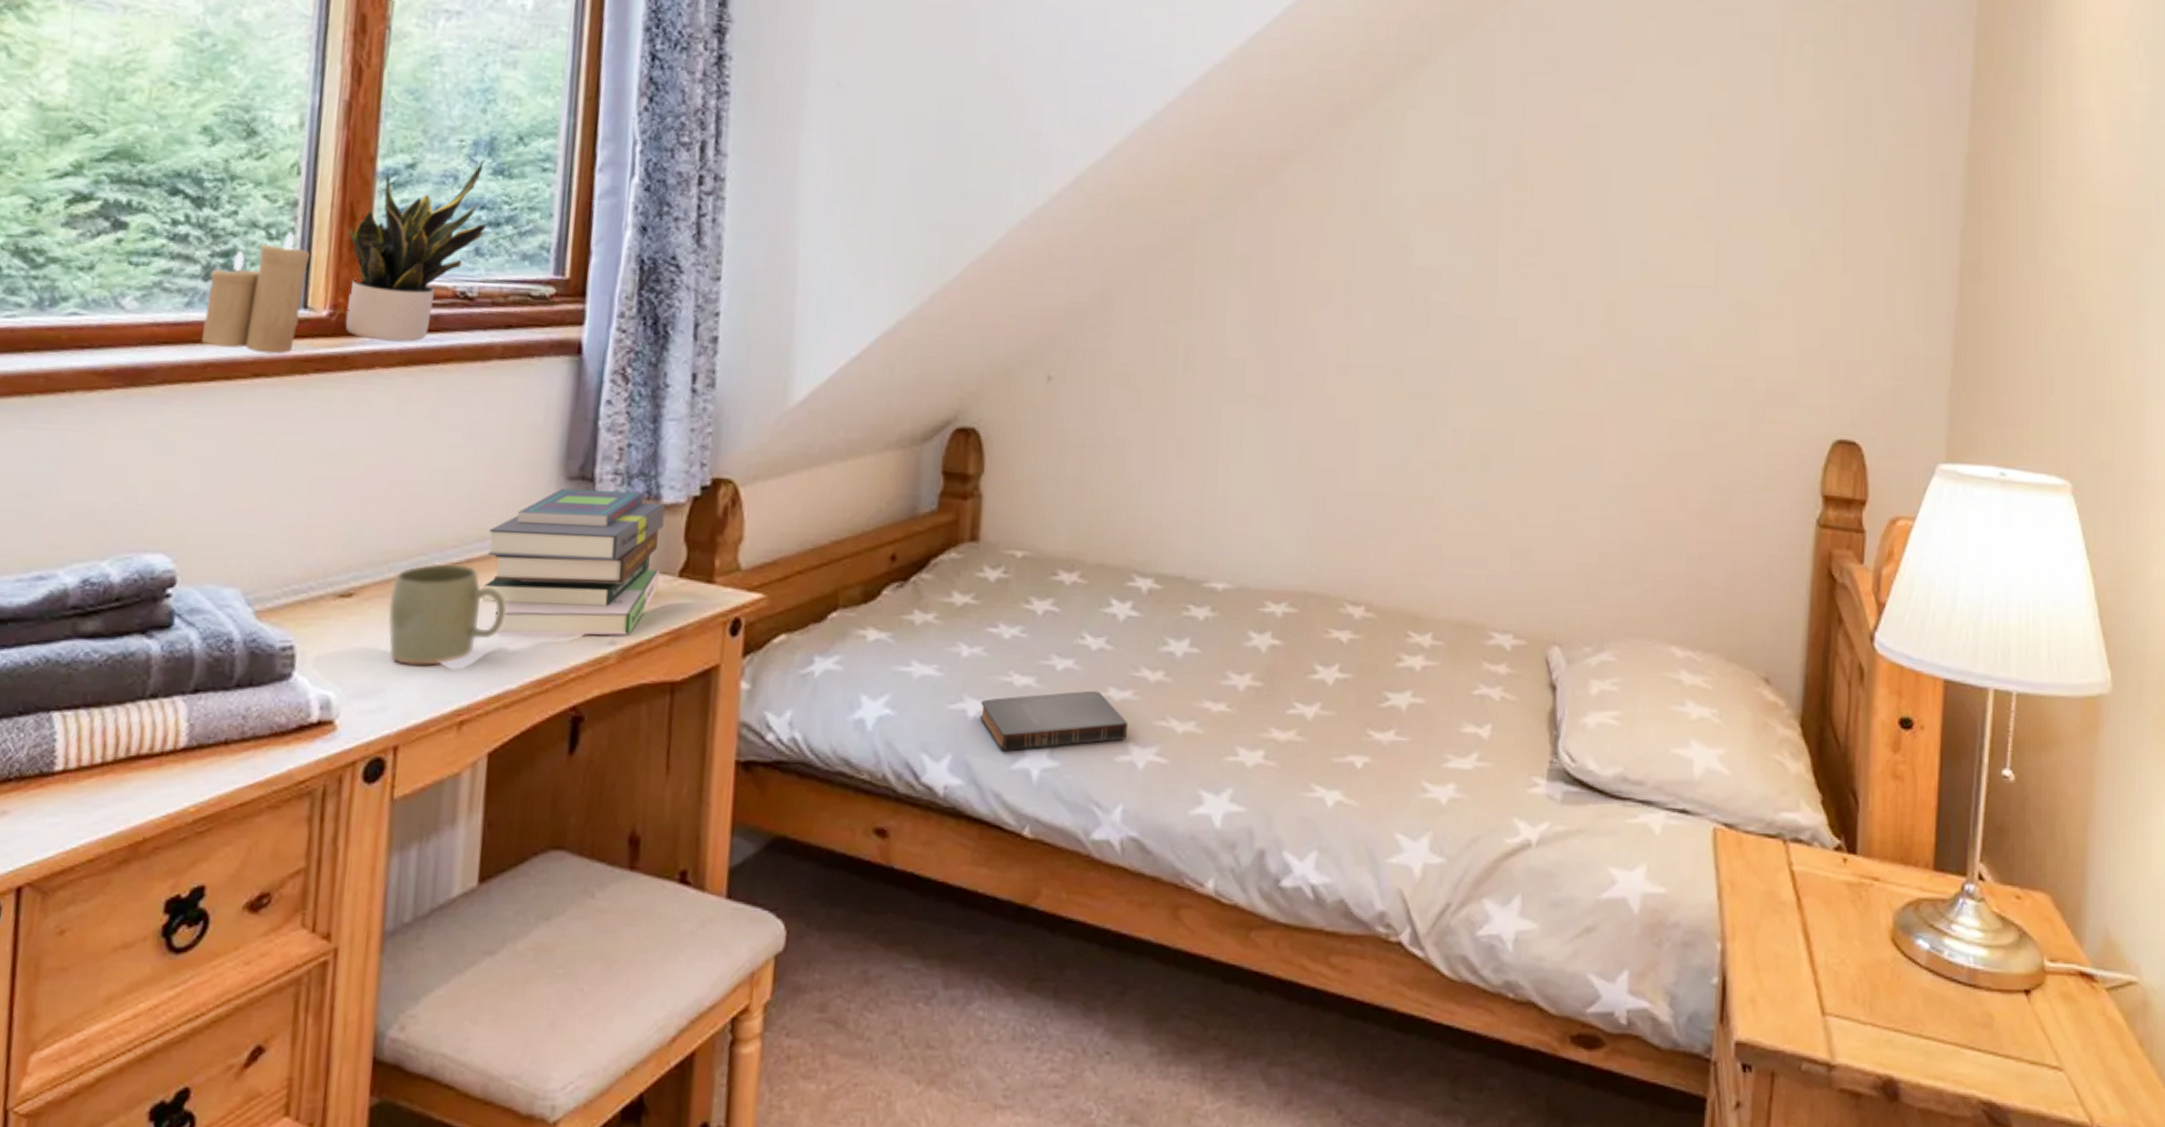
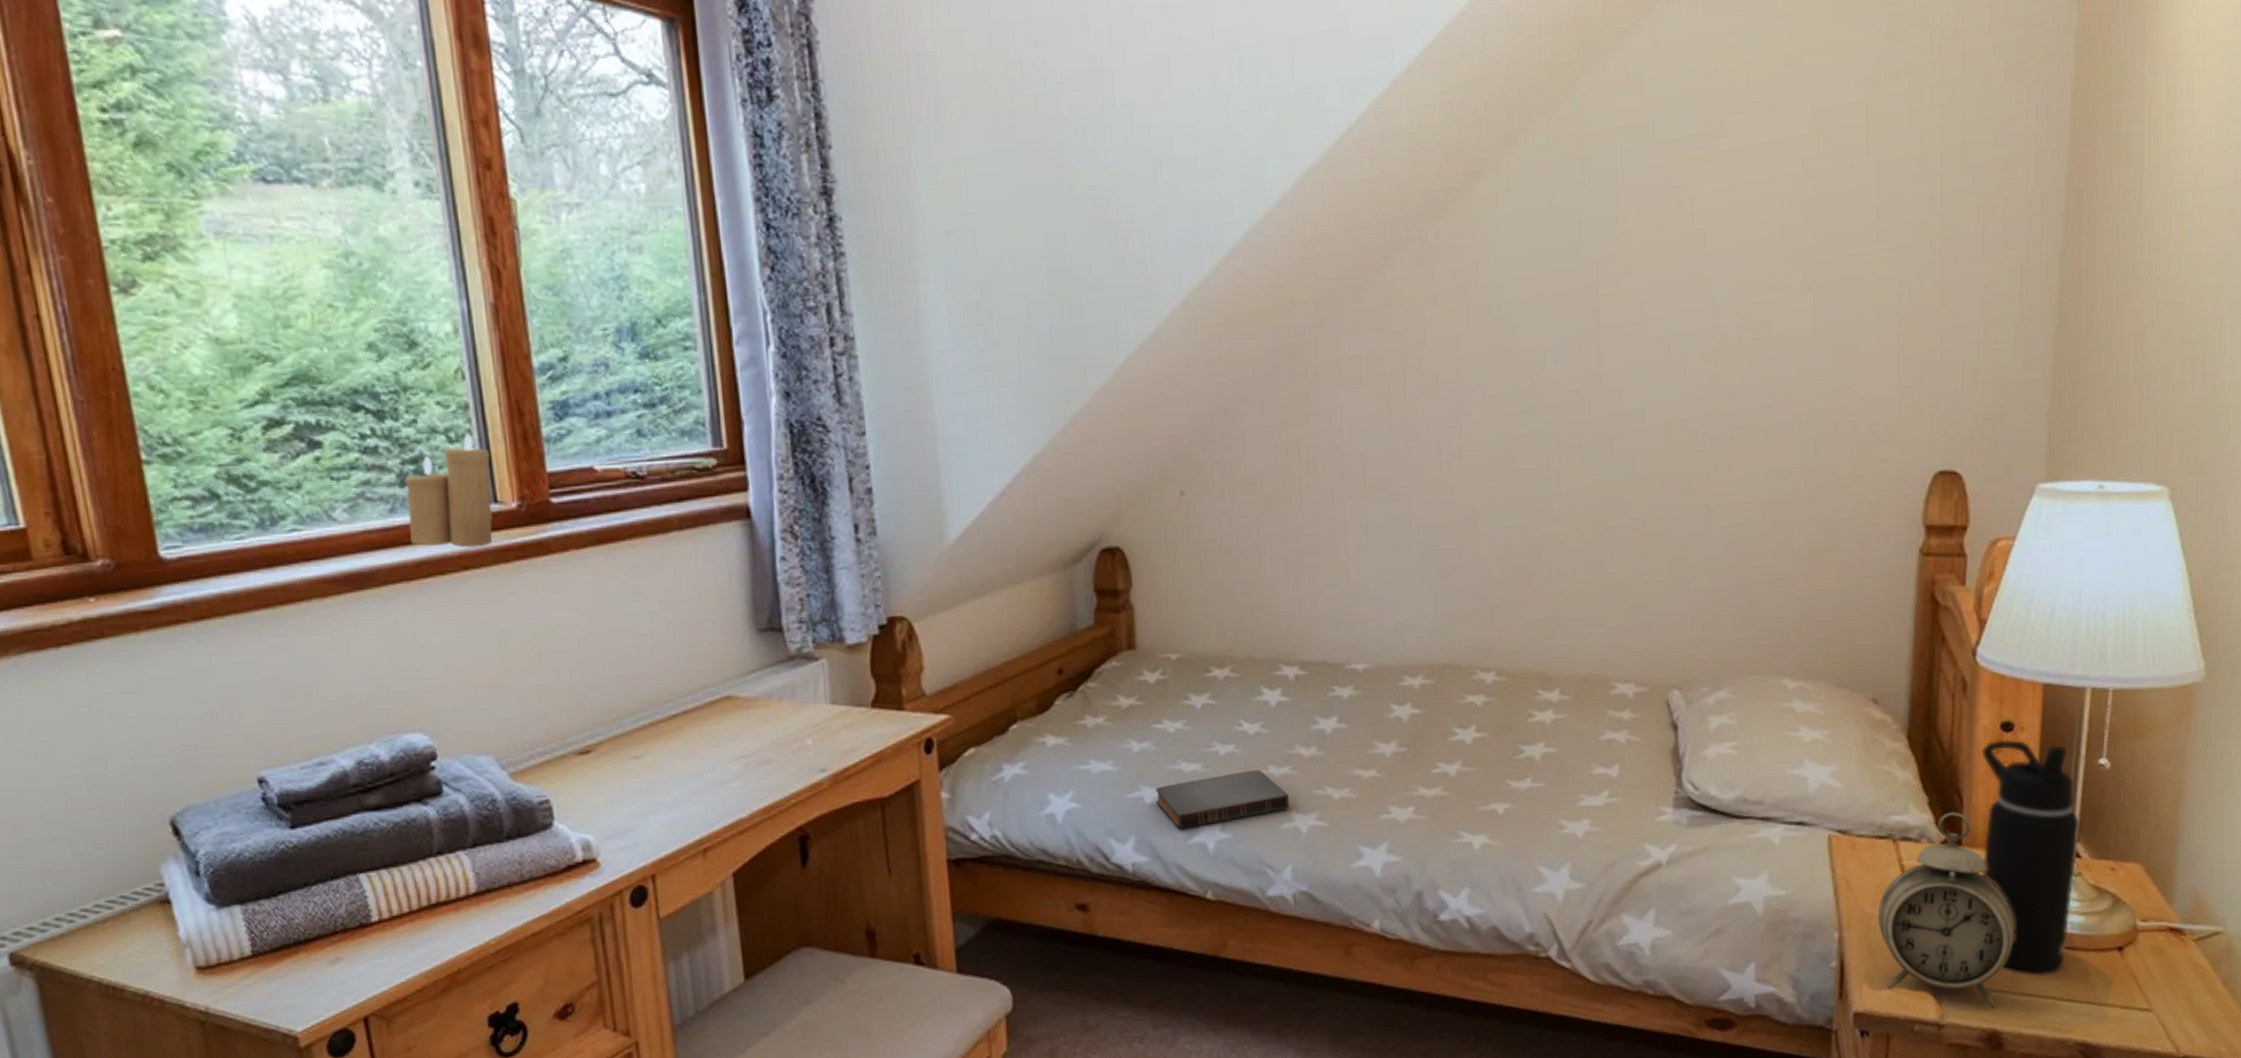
potted plant: present [345,160,487,342] -> none [519,346,644,525]
mug: present [387,563,507,666] -> none [622,716,726,806]
books: present [483,488,665,636] -> none [697,637,855,773]
alarm clock: none [1765,814,1913,1051] -> present [1879,812,2015,1009]
water bottle: none [1877,737,1983,1013] -> present [1980,739,2080,973]

